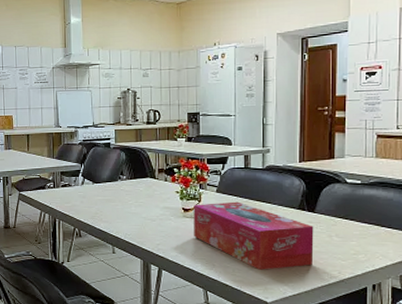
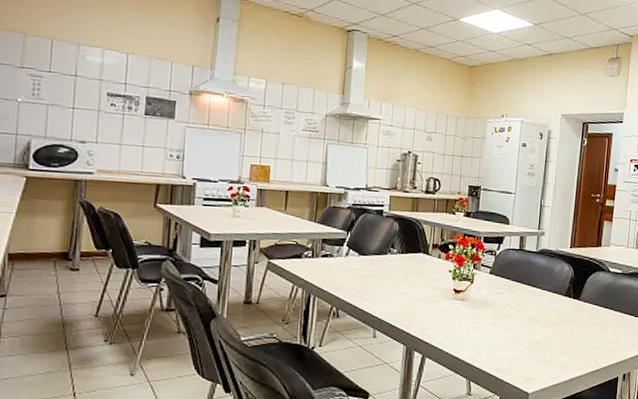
tissue box: present [194,201,314,270] -> none [463,284,578,359]

